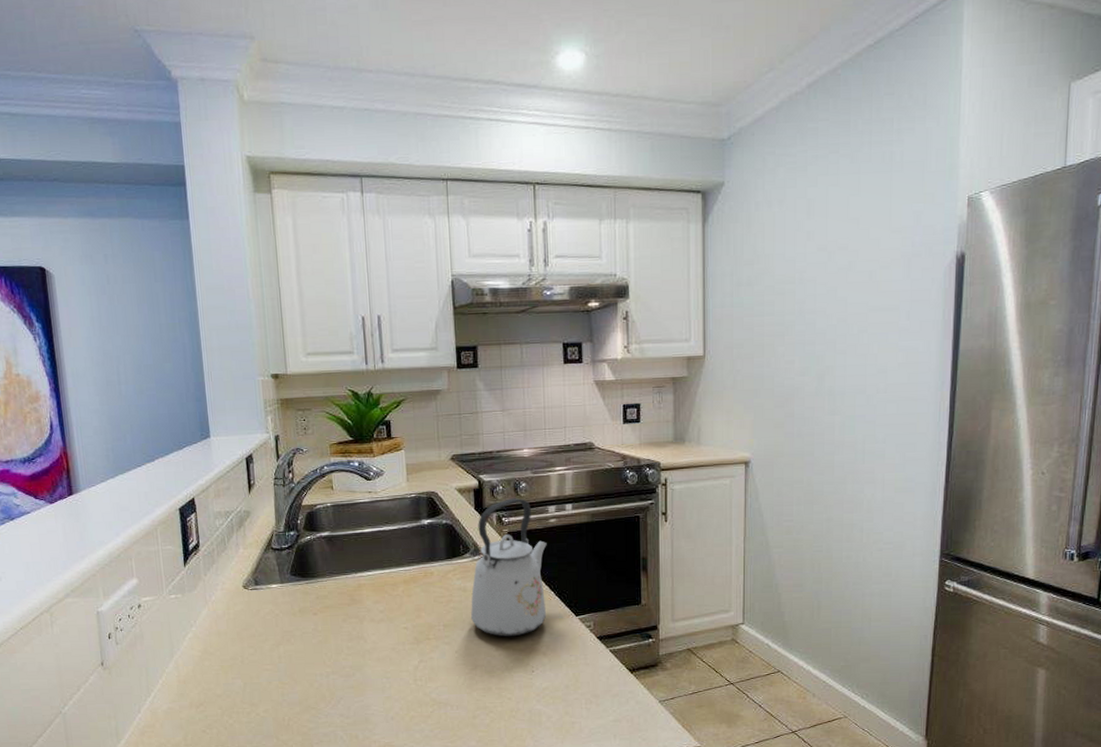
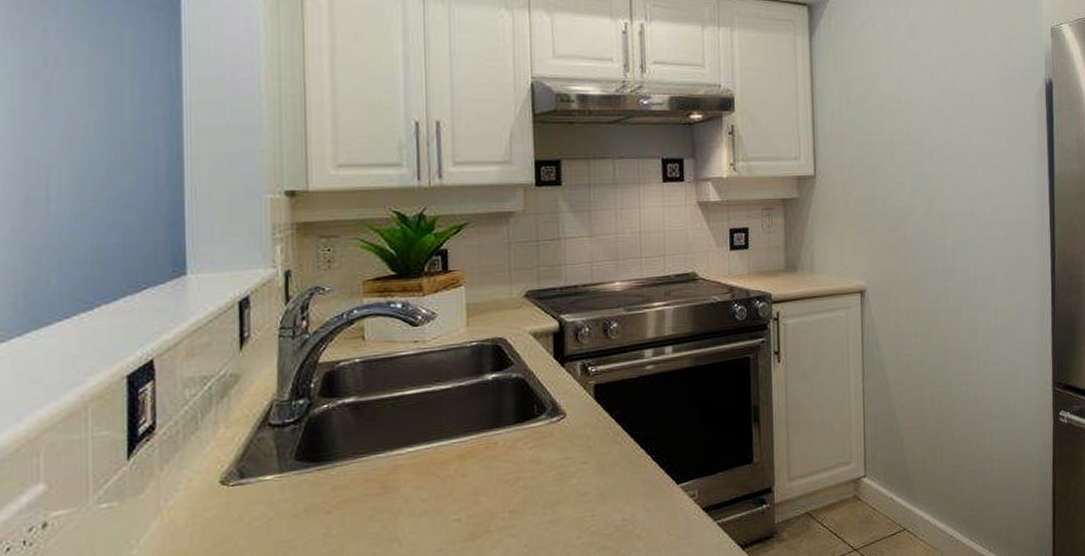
kettle: present [471,498,547,637] -> none [546,341,643,520]

